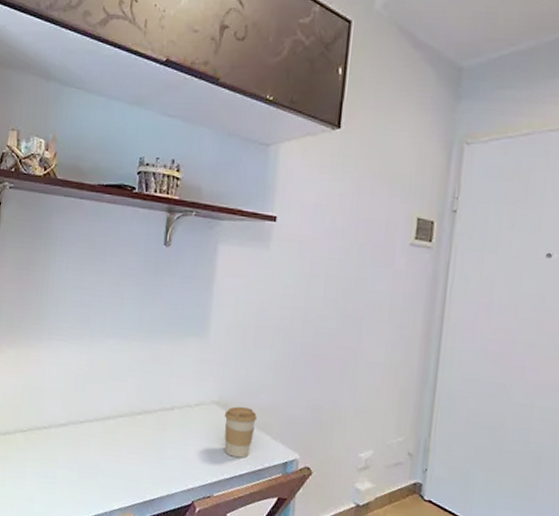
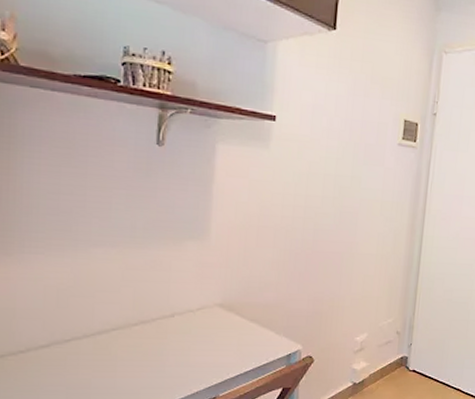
coffee cup: present [224,406,257,458] -> none [228,307,261,356]

